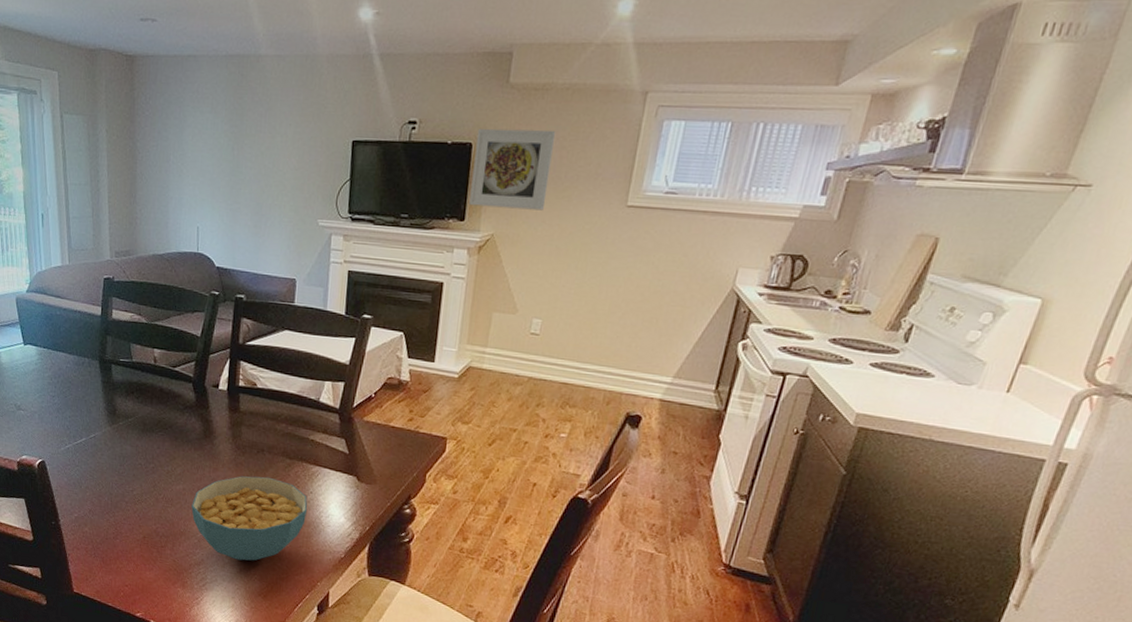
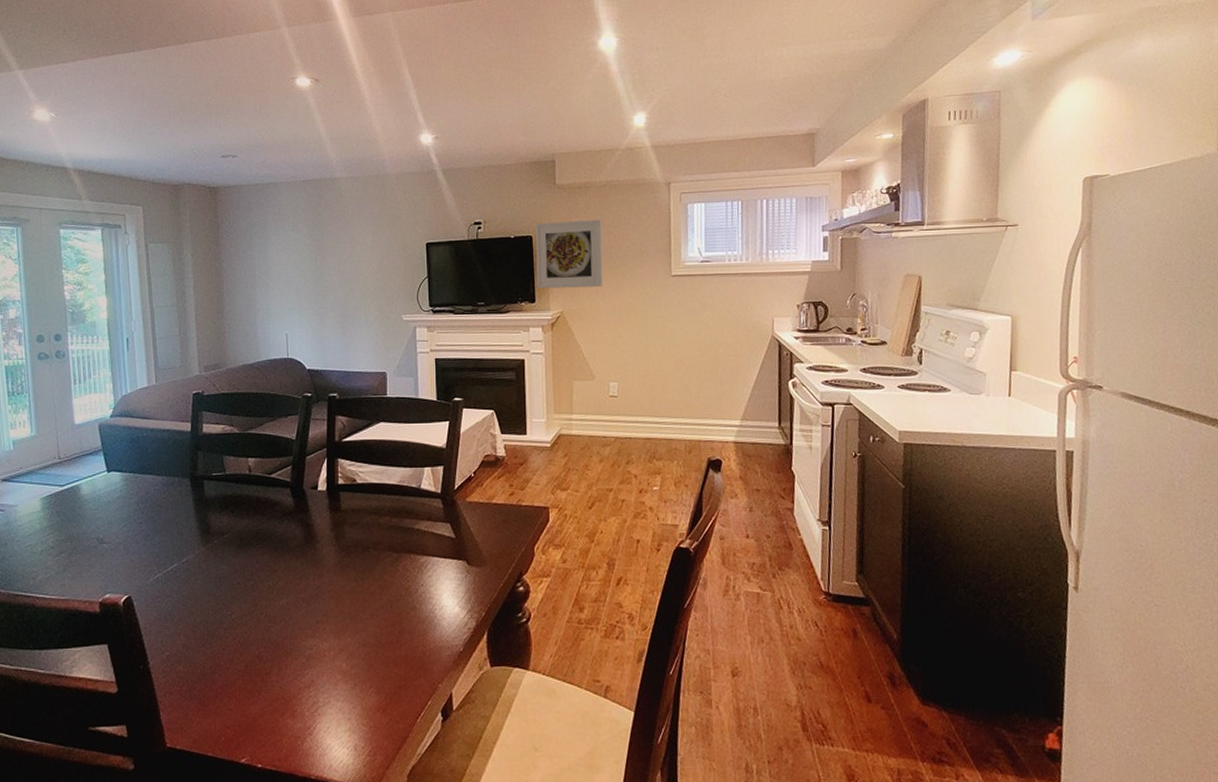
cereal bowl: present [191,476,308,561] -> none [297,575,420,674]

